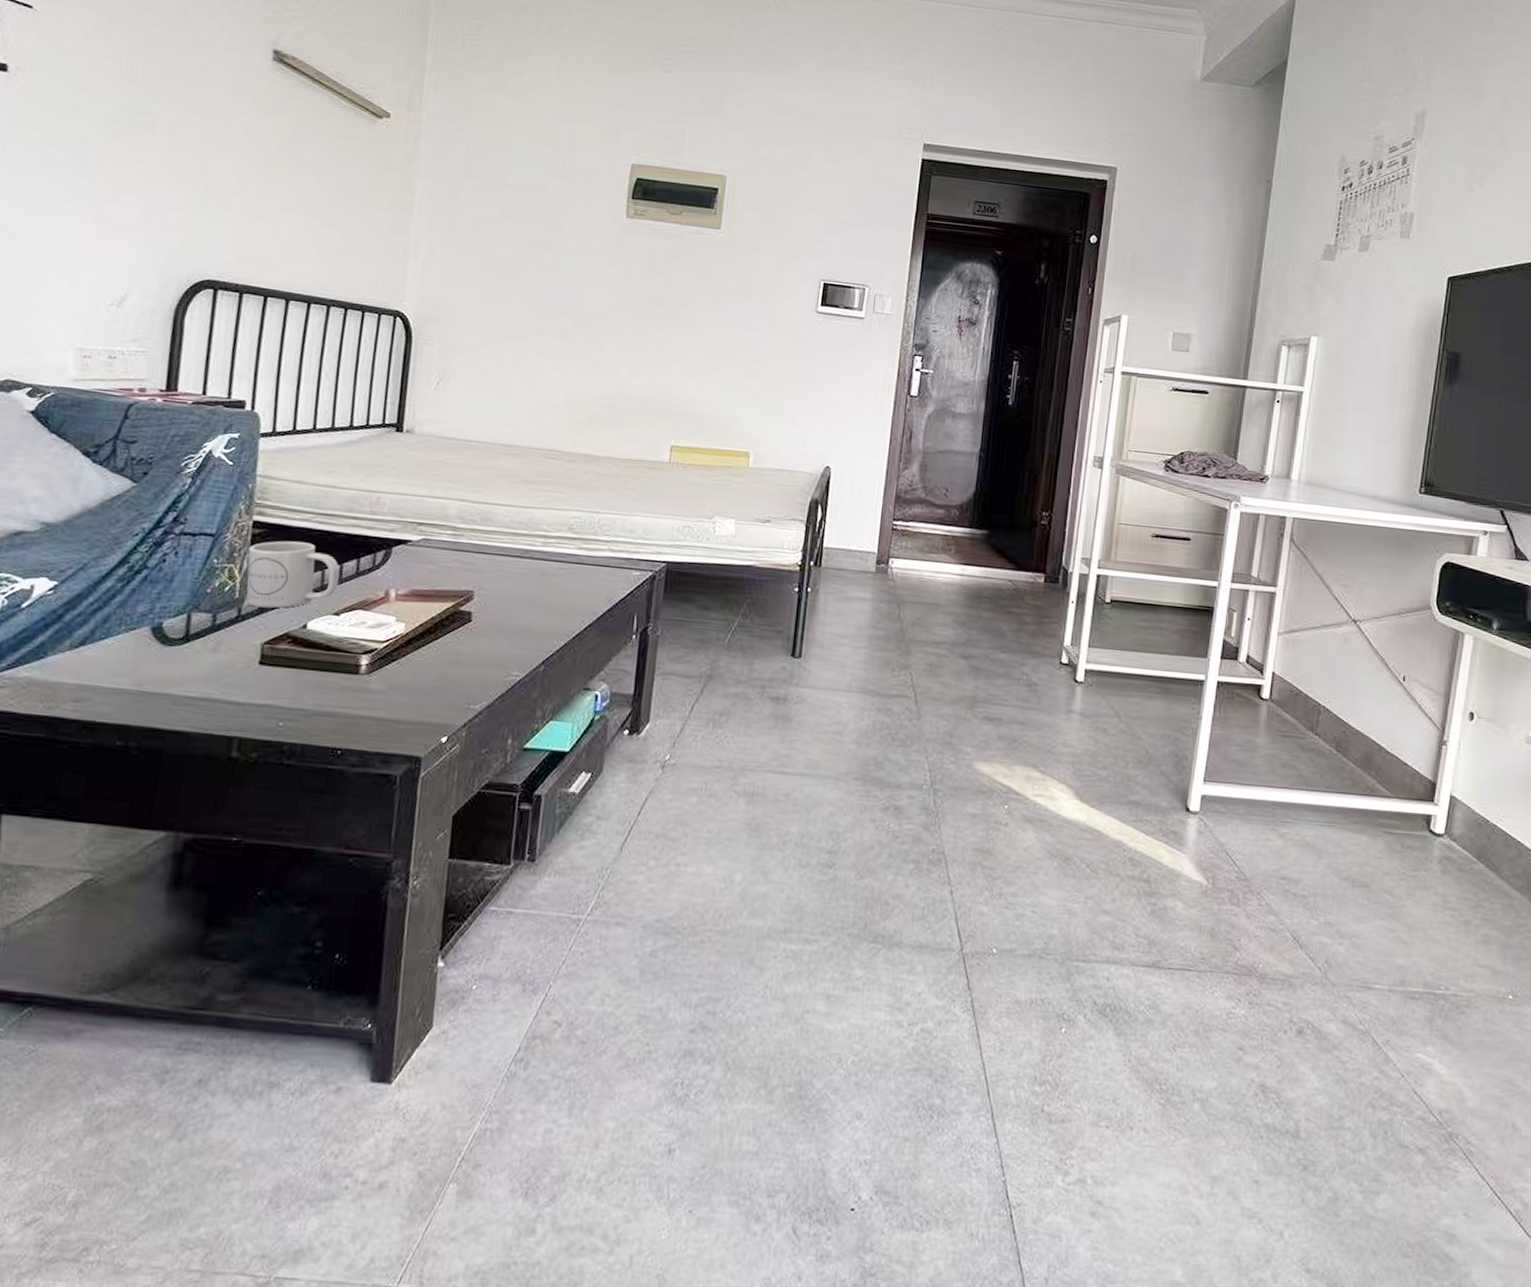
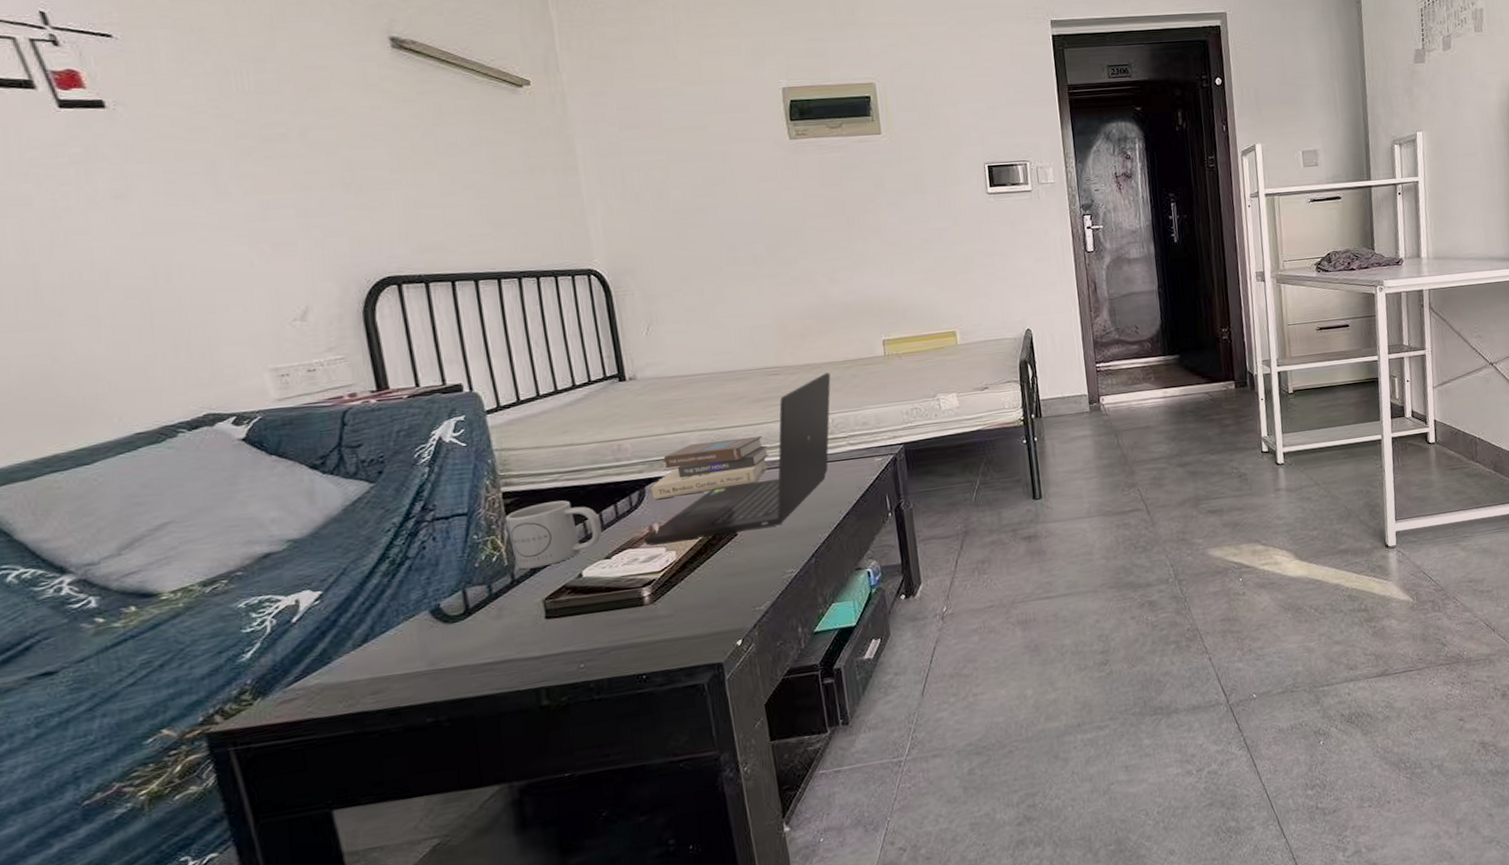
laptop: none [376,467,608,621] -> present [643,372,831,546]
books: none [397,512,525,569] -> present [651,435,769,501]

